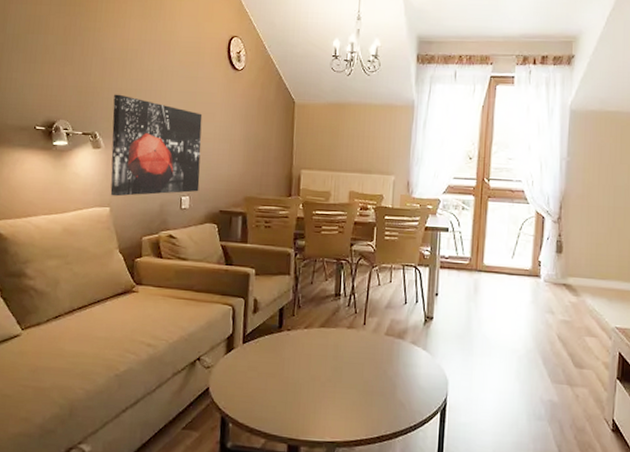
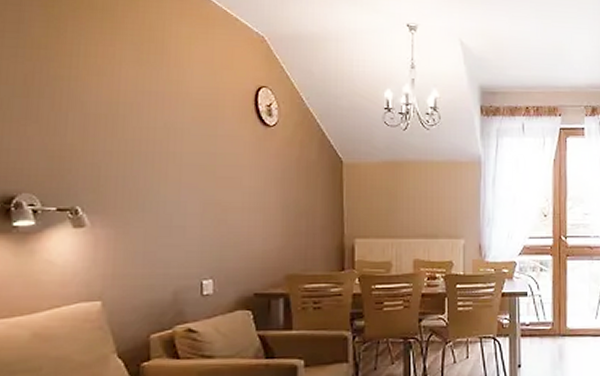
wall art: present [110,94,203,197] -> none [100,158,226,287]

